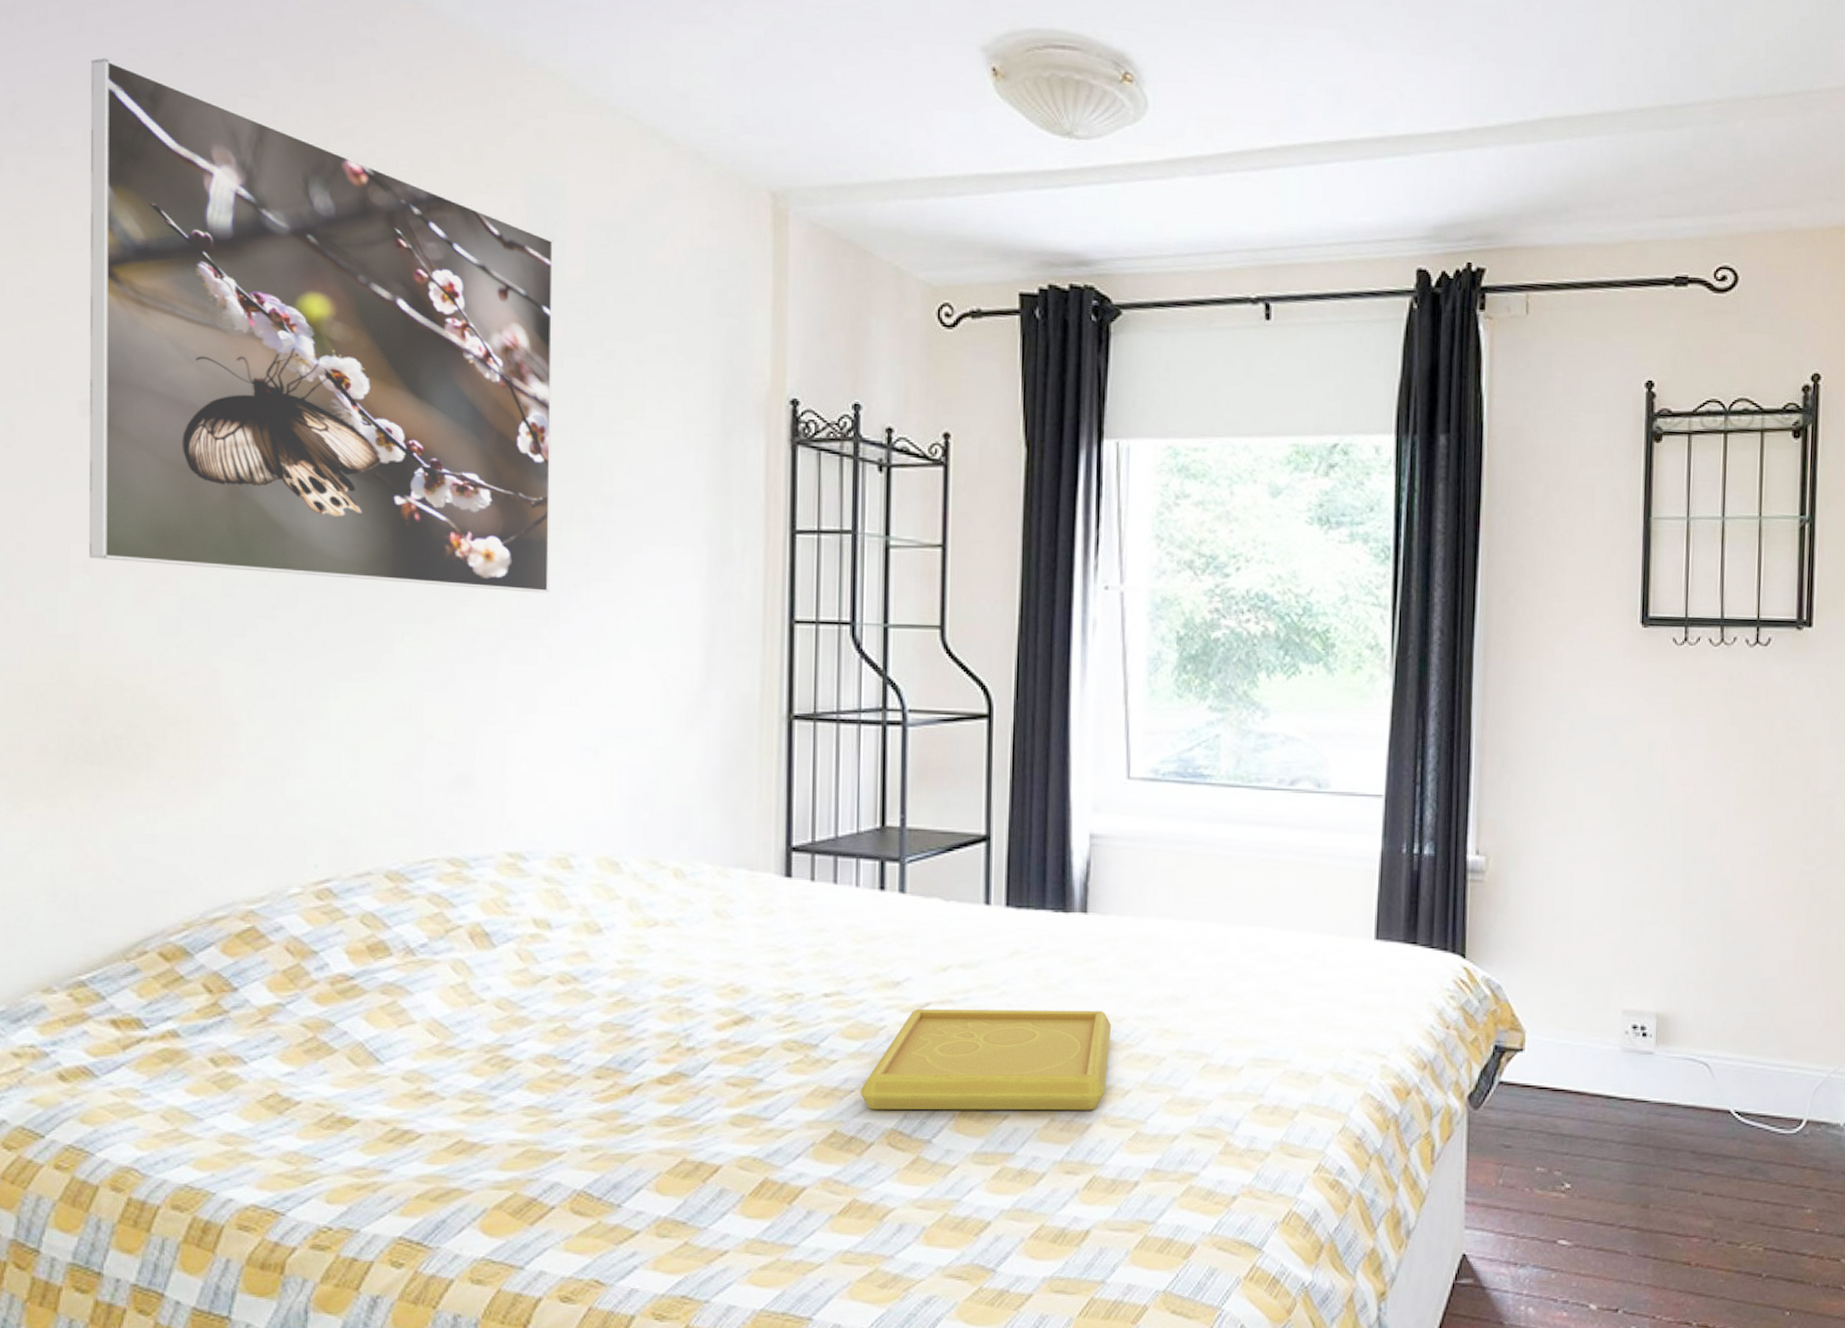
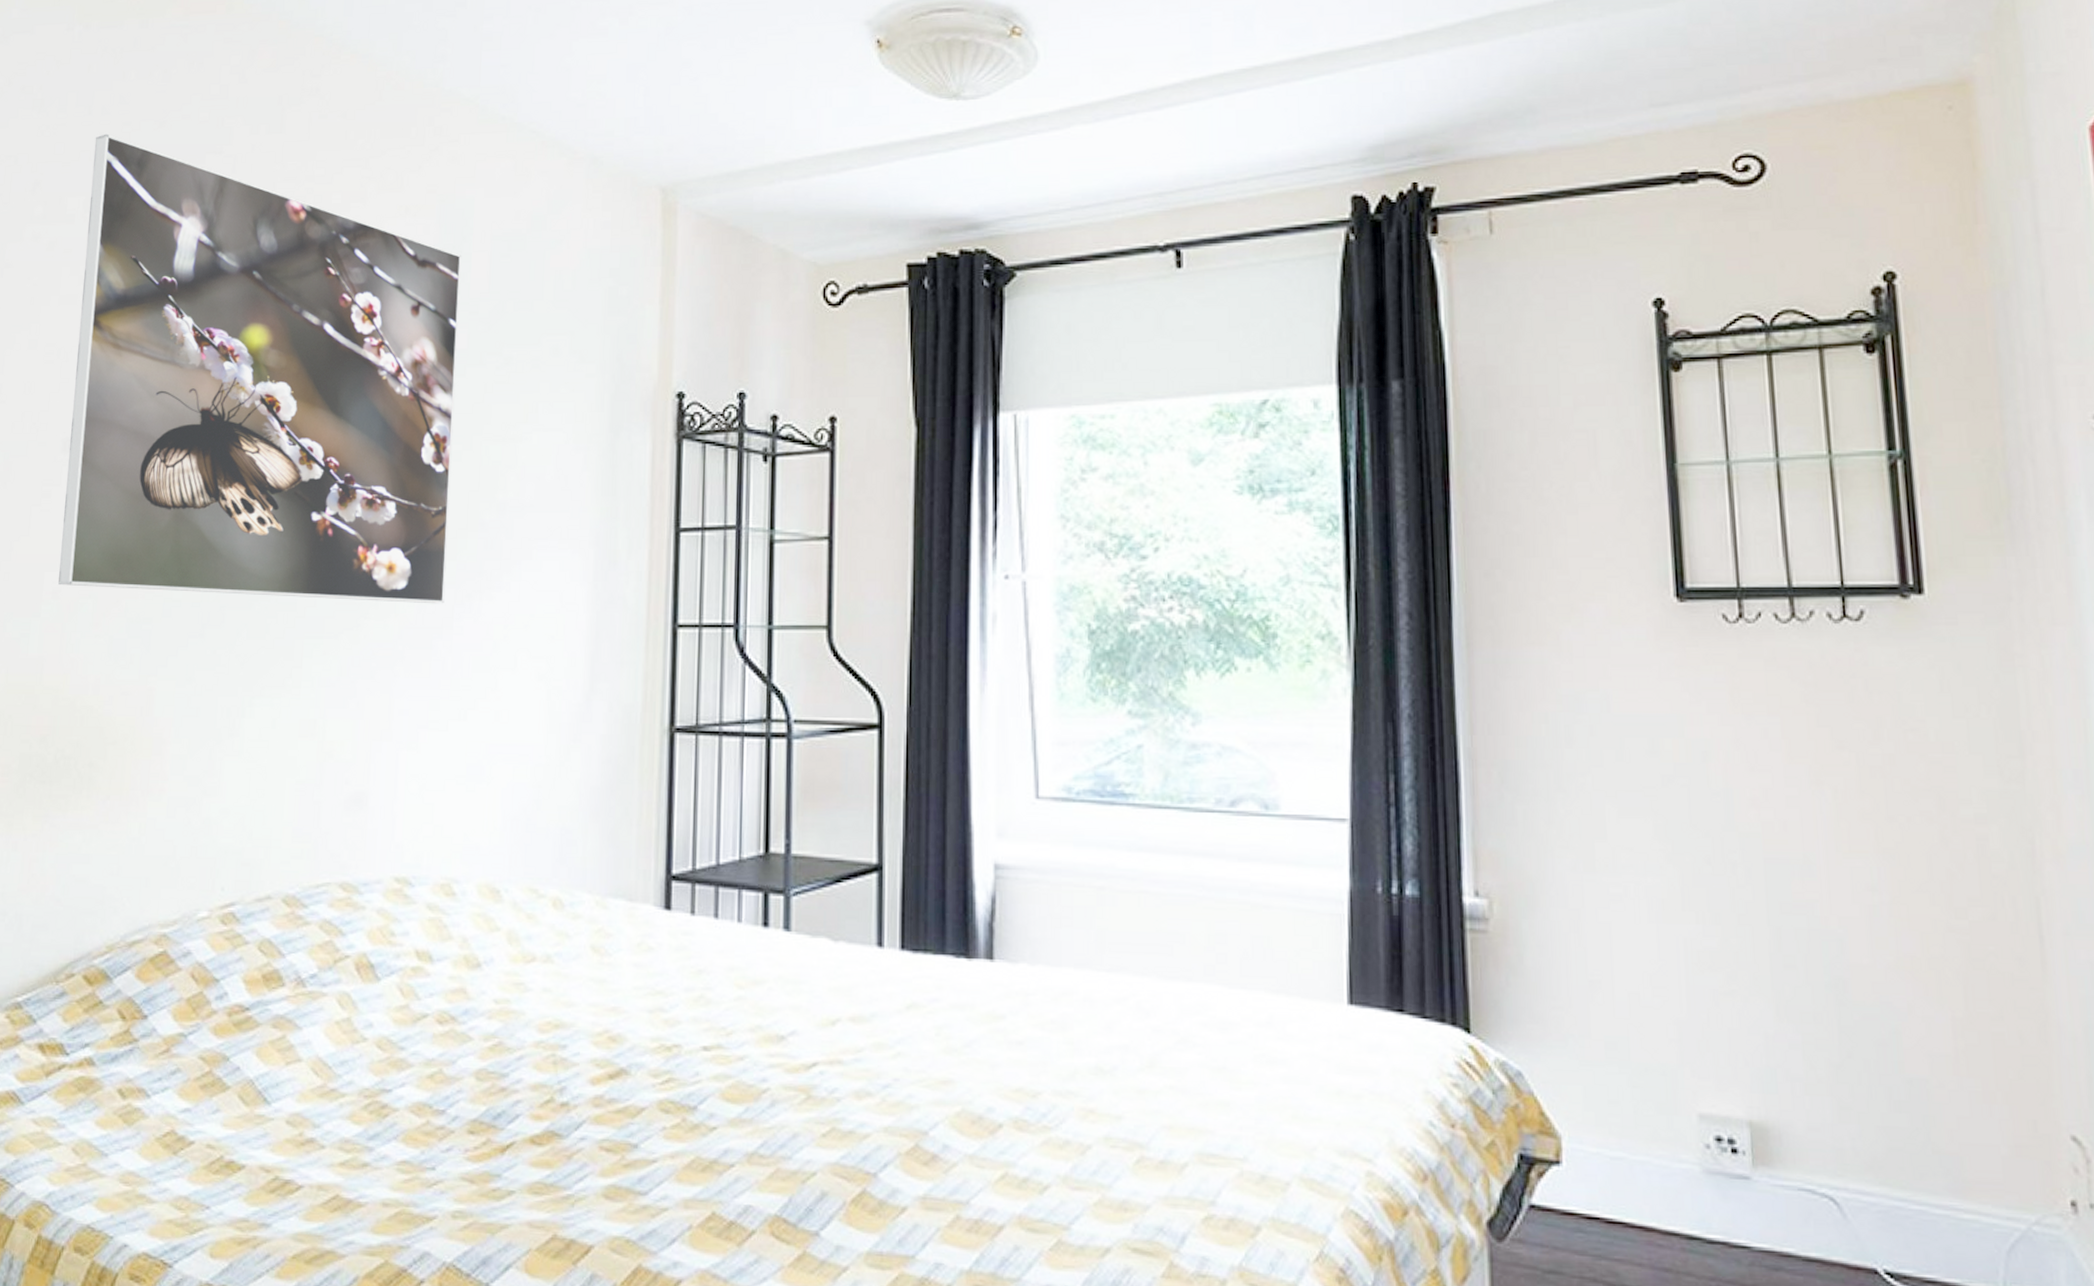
serving tray: present [860,1009,1112,1111] -> none [740,1069,1026,1208]

